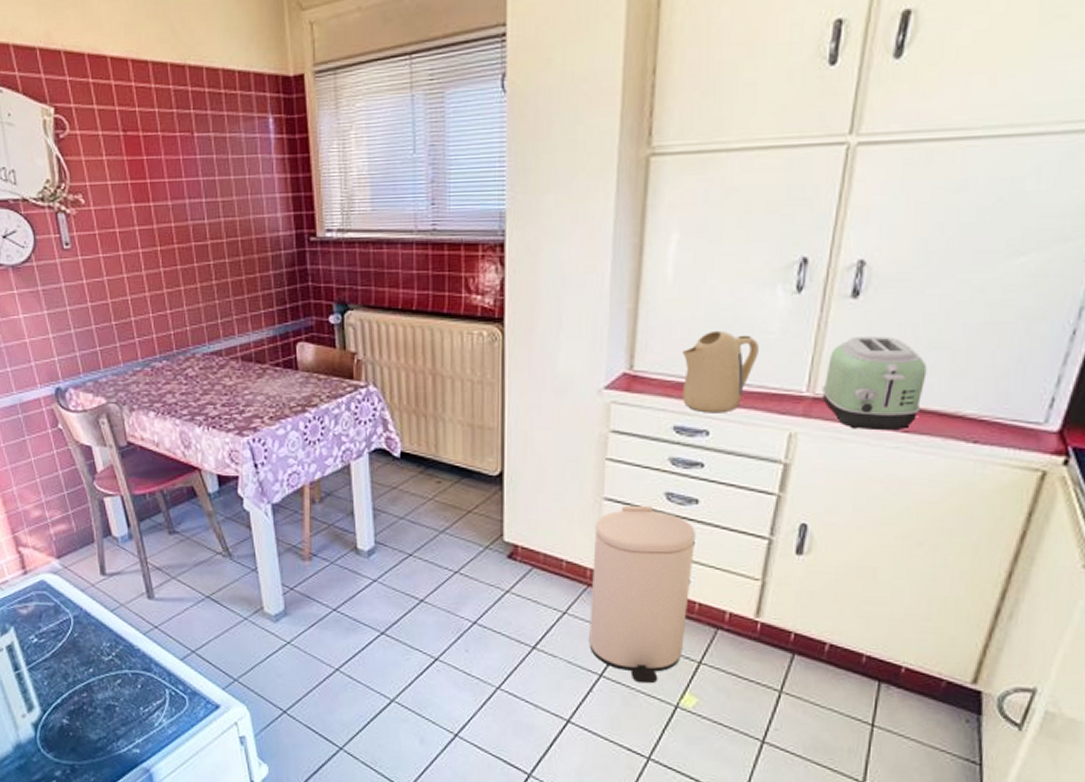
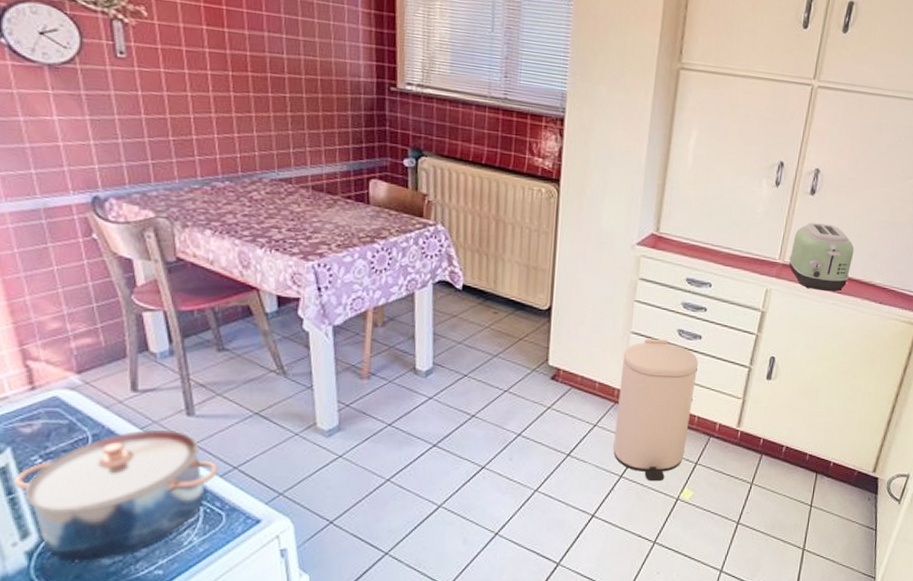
cooking pot: none [19,611,178,736] -> present [14,429,218,562]
kettle: present [681,330,759,413] -> none [693,207,749,271]

